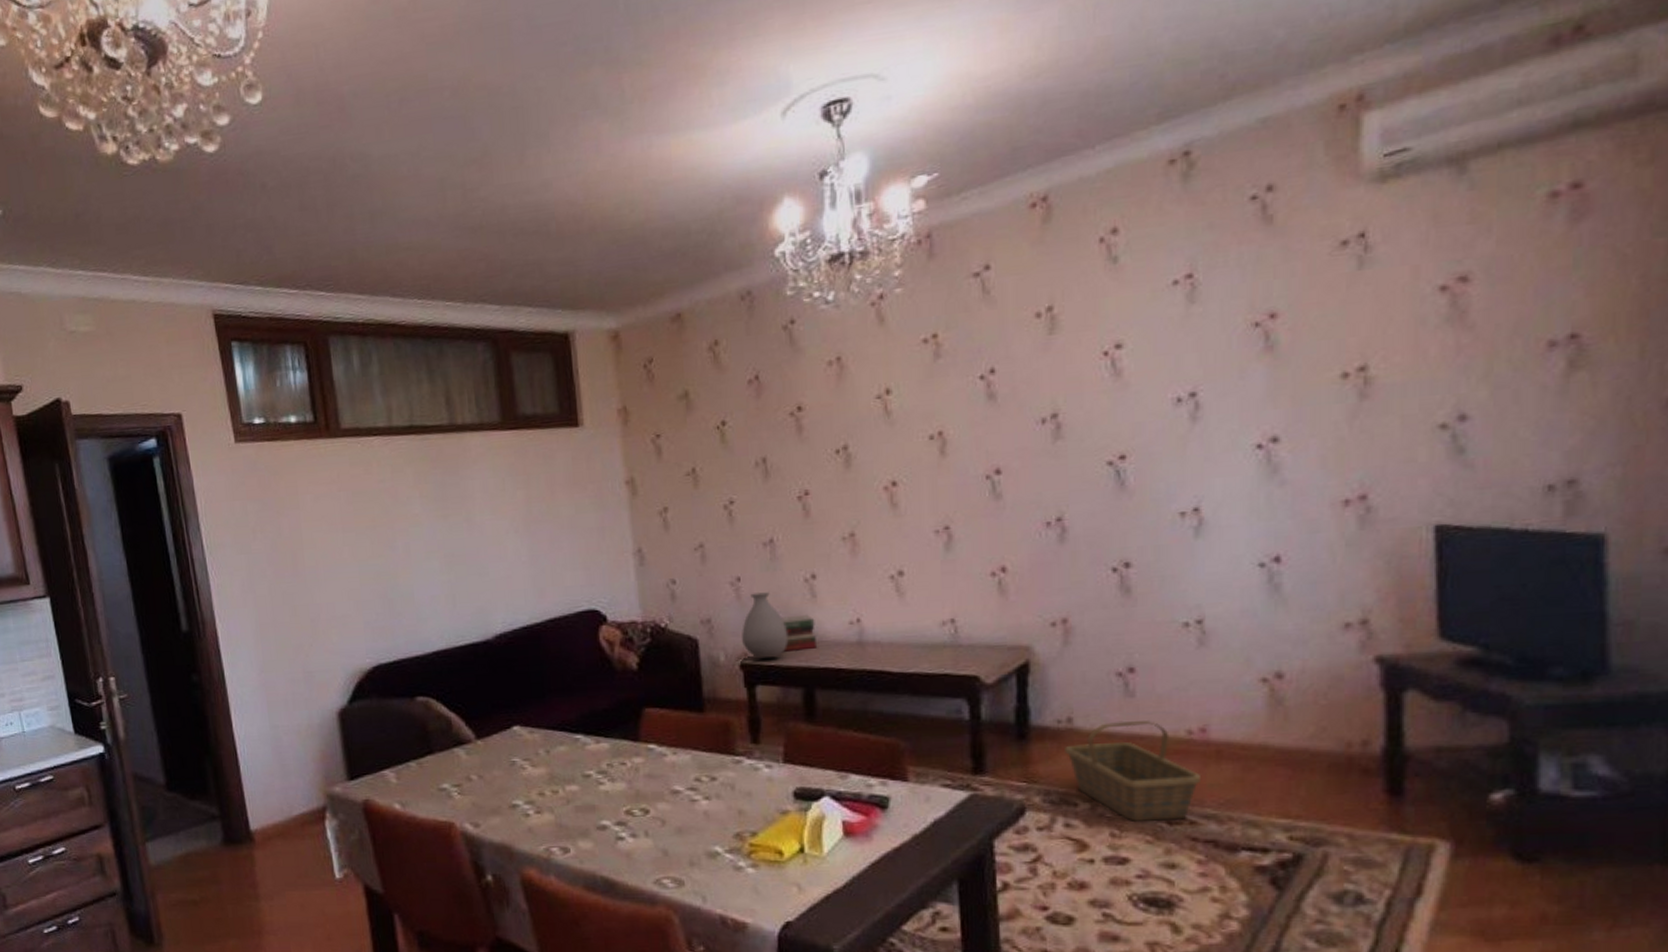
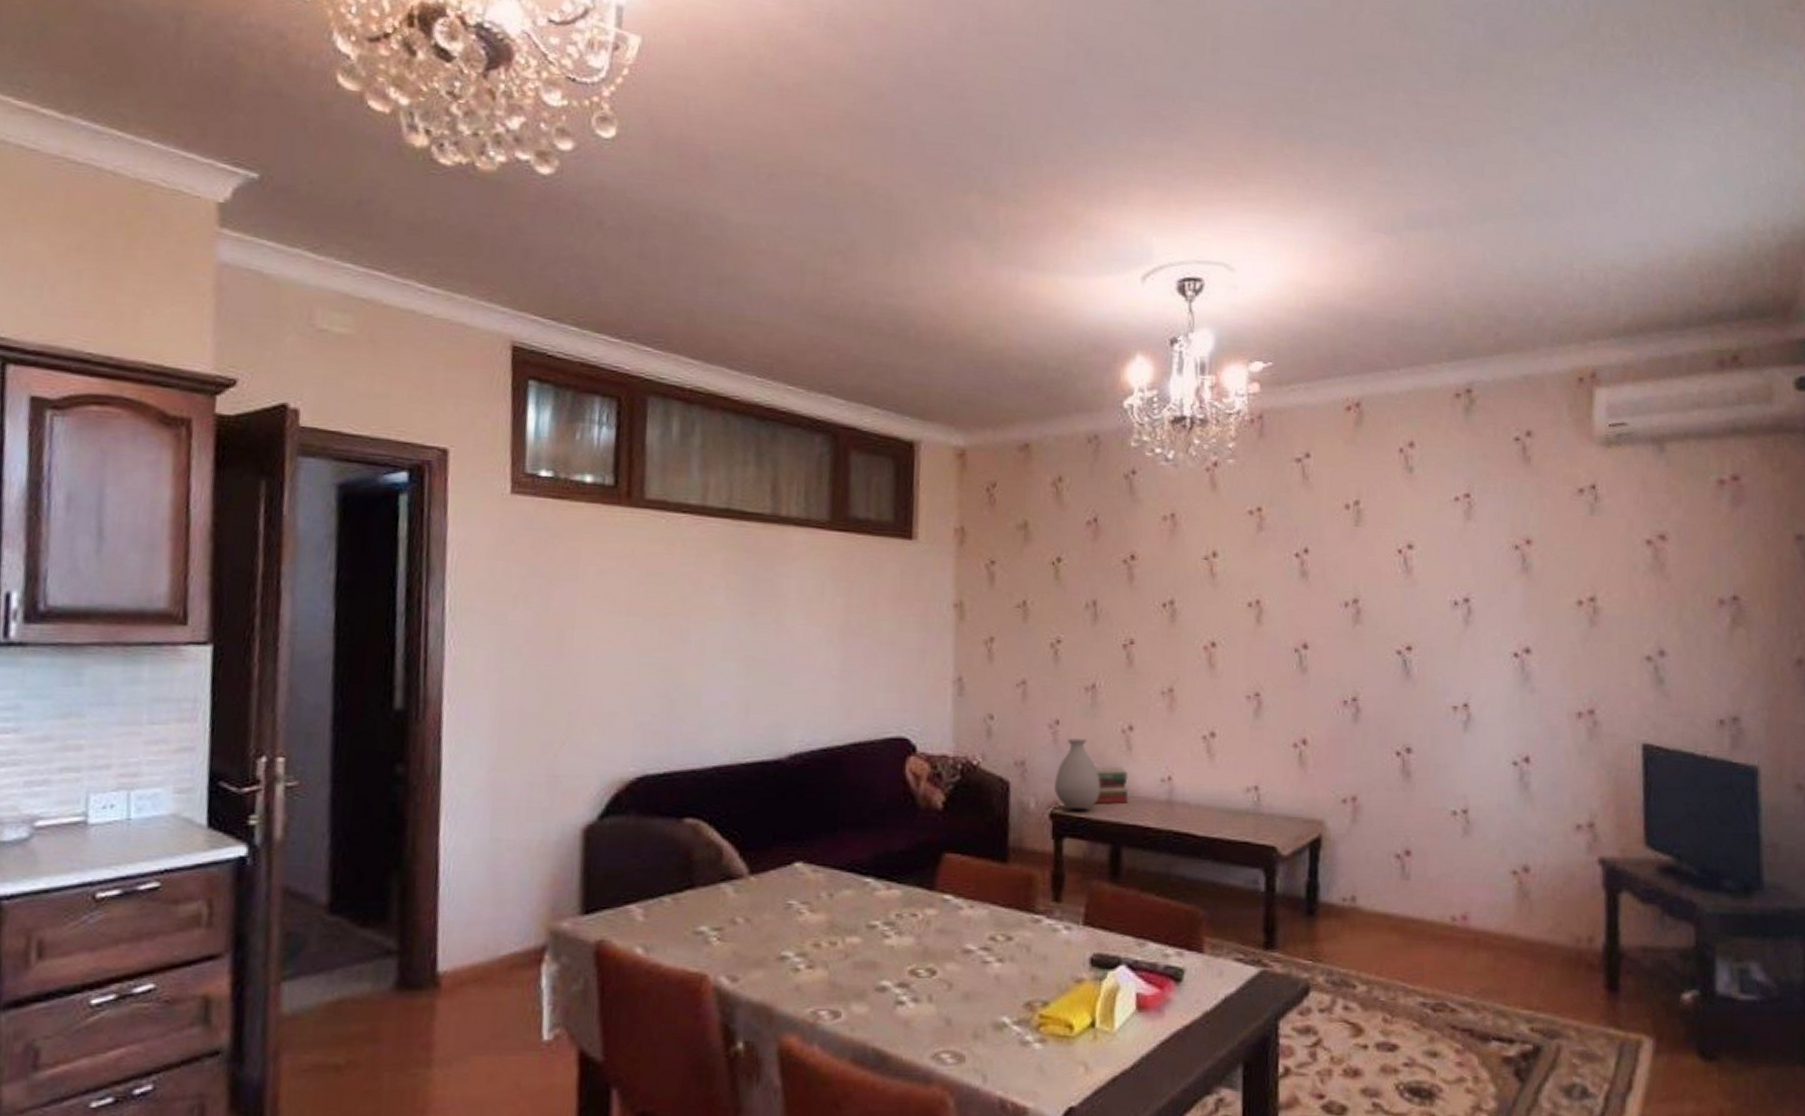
basket: present [1065,719,1200,821] -> none [1347,903,1461,1007]

